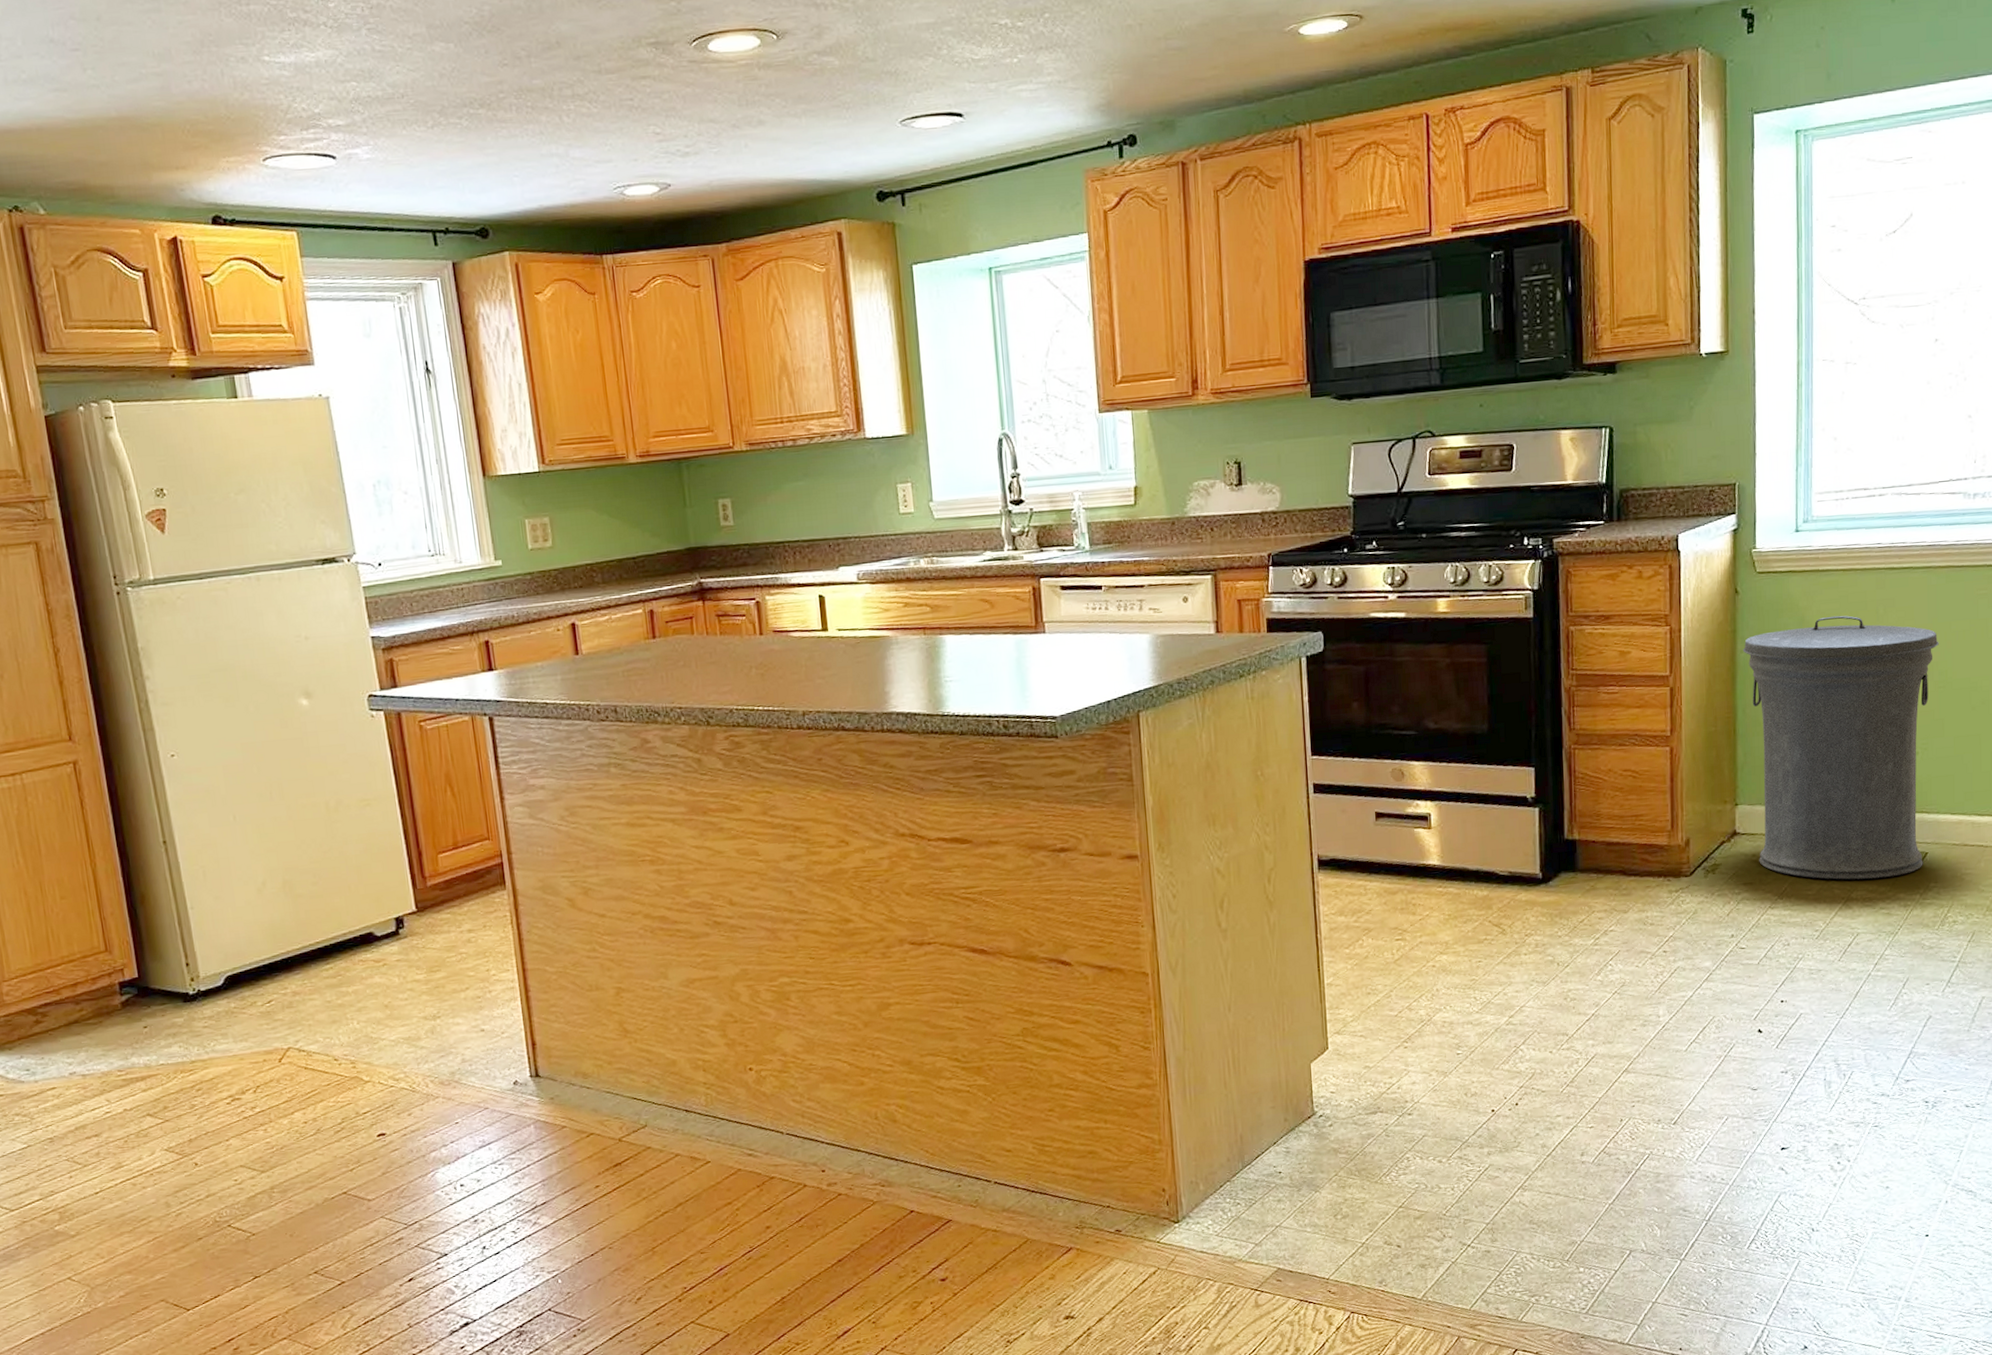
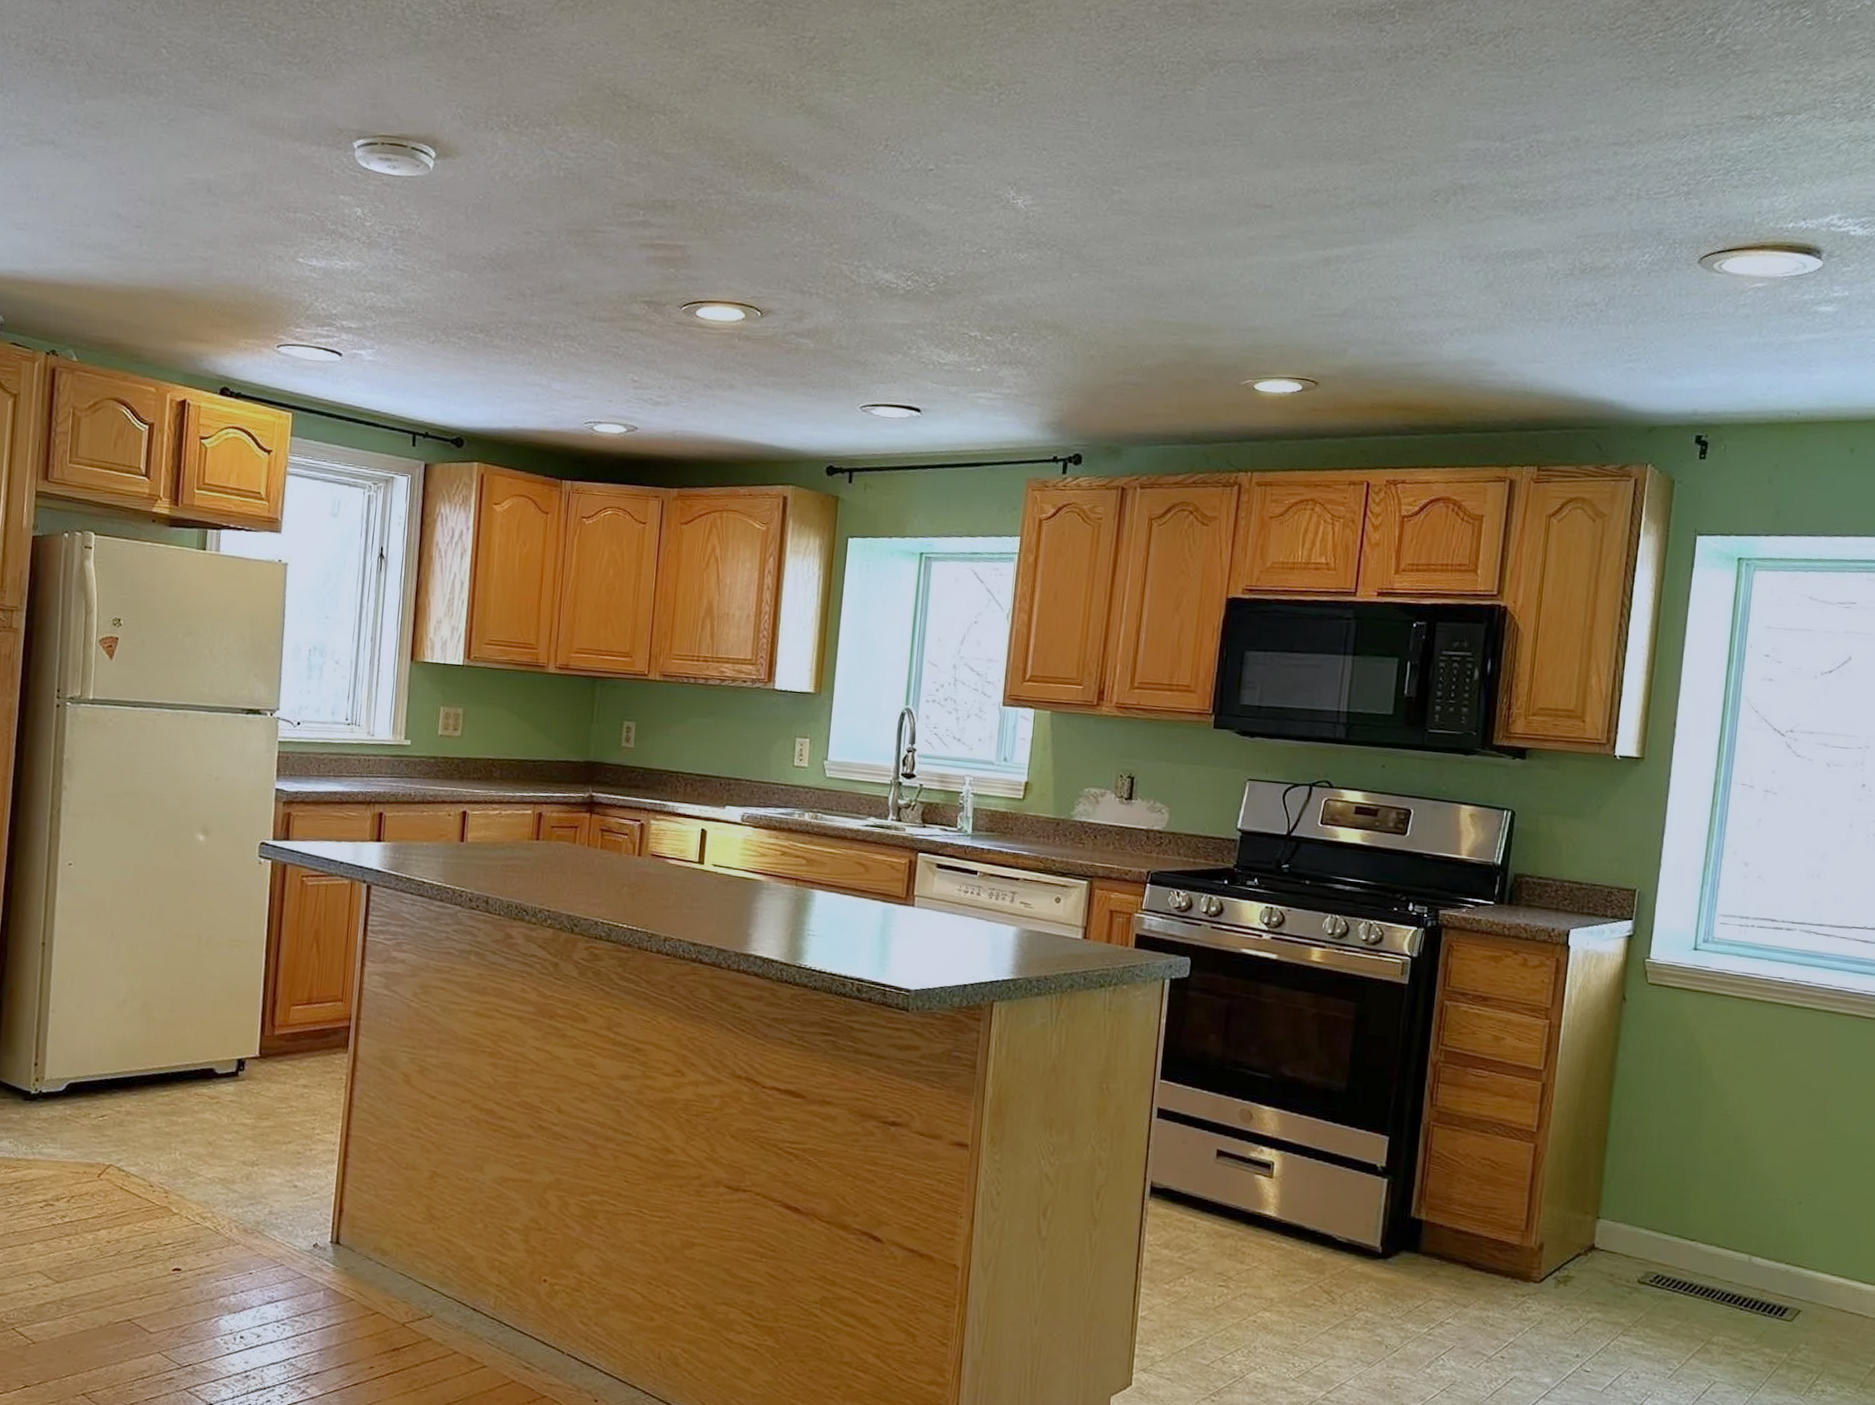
trash can: present [1742,615,1939,880] -> none [1615,1042,1836,1329]

